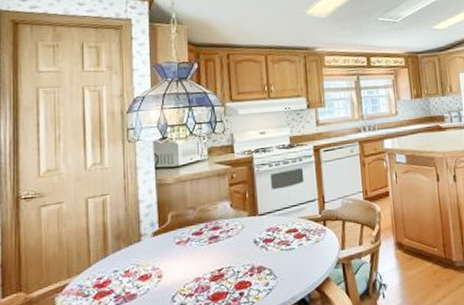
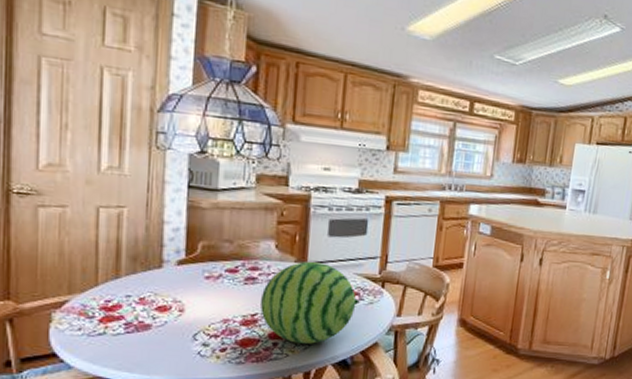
fruit: none [224,212,307,290] -> present [260,261,360,344]

